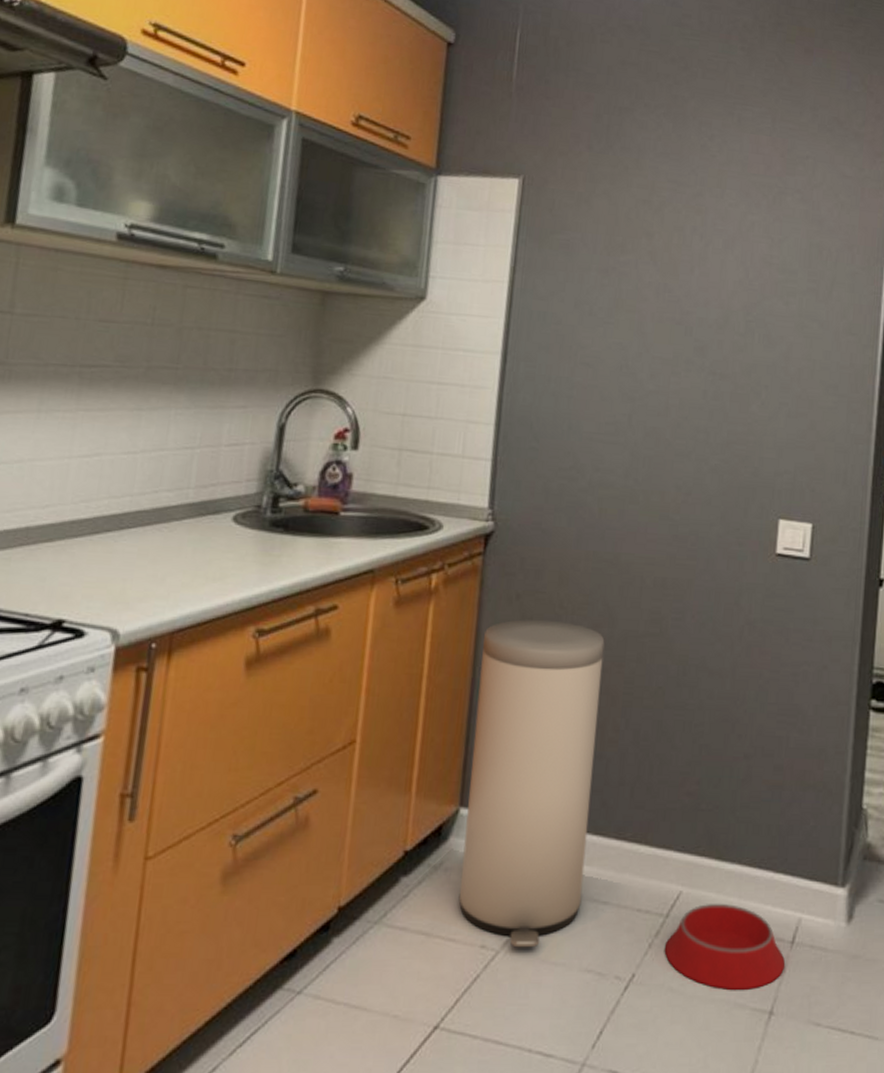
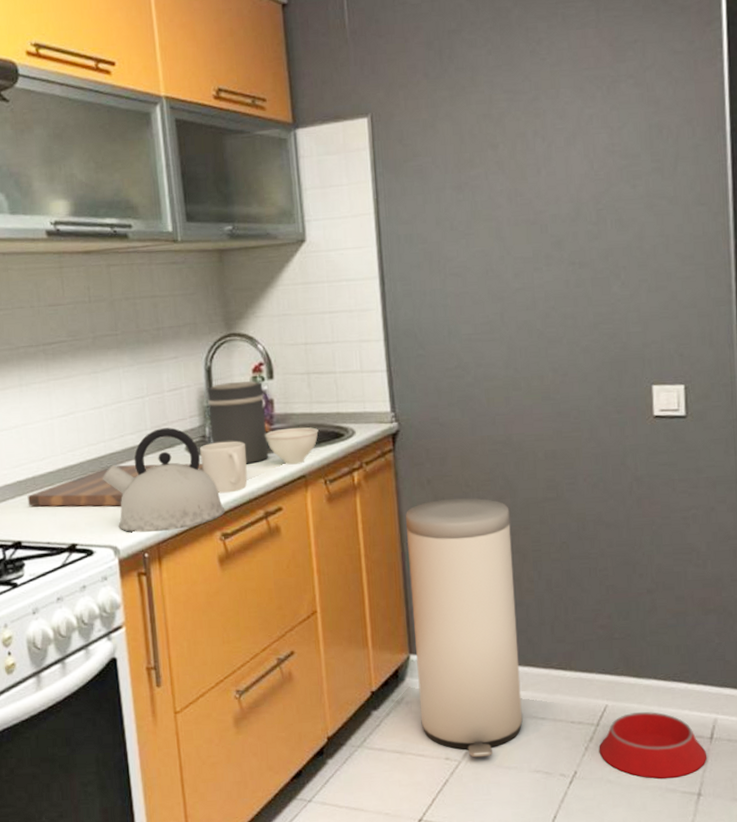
cutting board: none [11,526,251,579] -> present [27,463,204,507]
kettle: none [117,489,267,618] -> present [102,427,226,533]
mug: none [248,515,308,580] -> present [200,441,248,494]
cylinder: none [267,446,343,548] -> present [206,381,269,464]
bowl: none [333,510,400,556] -> present [264,427,319,465]

